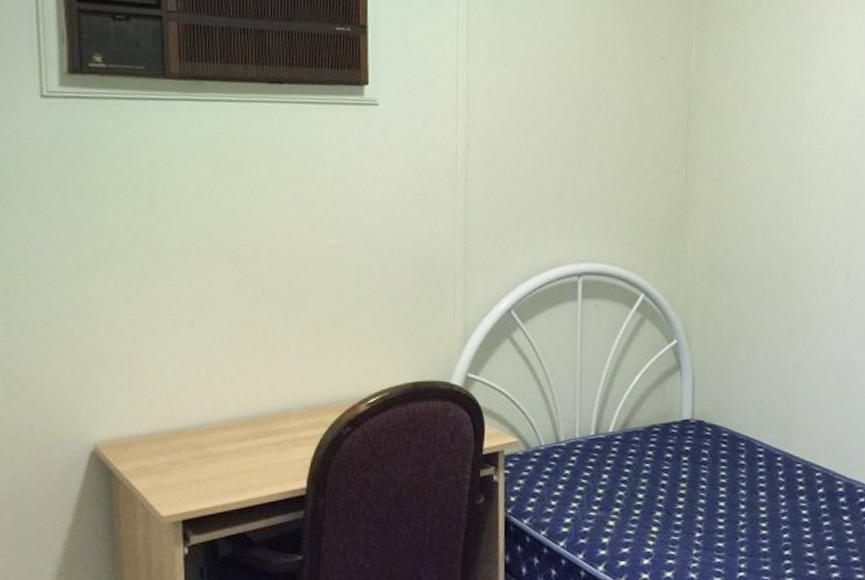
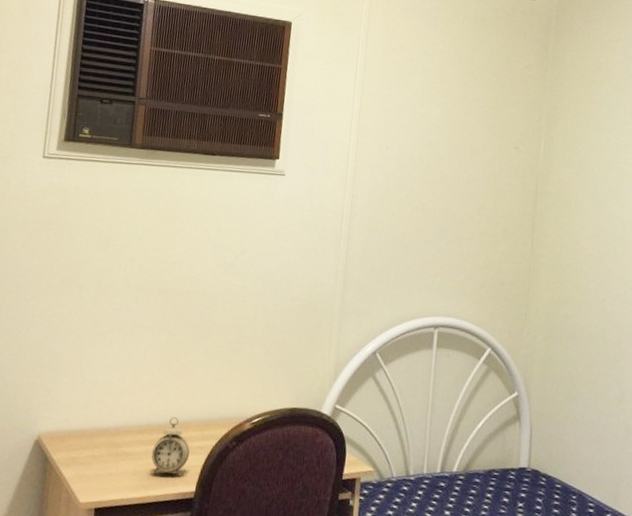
alarm clock: none [245,407,295,475] -> present [151,417,190,477]

